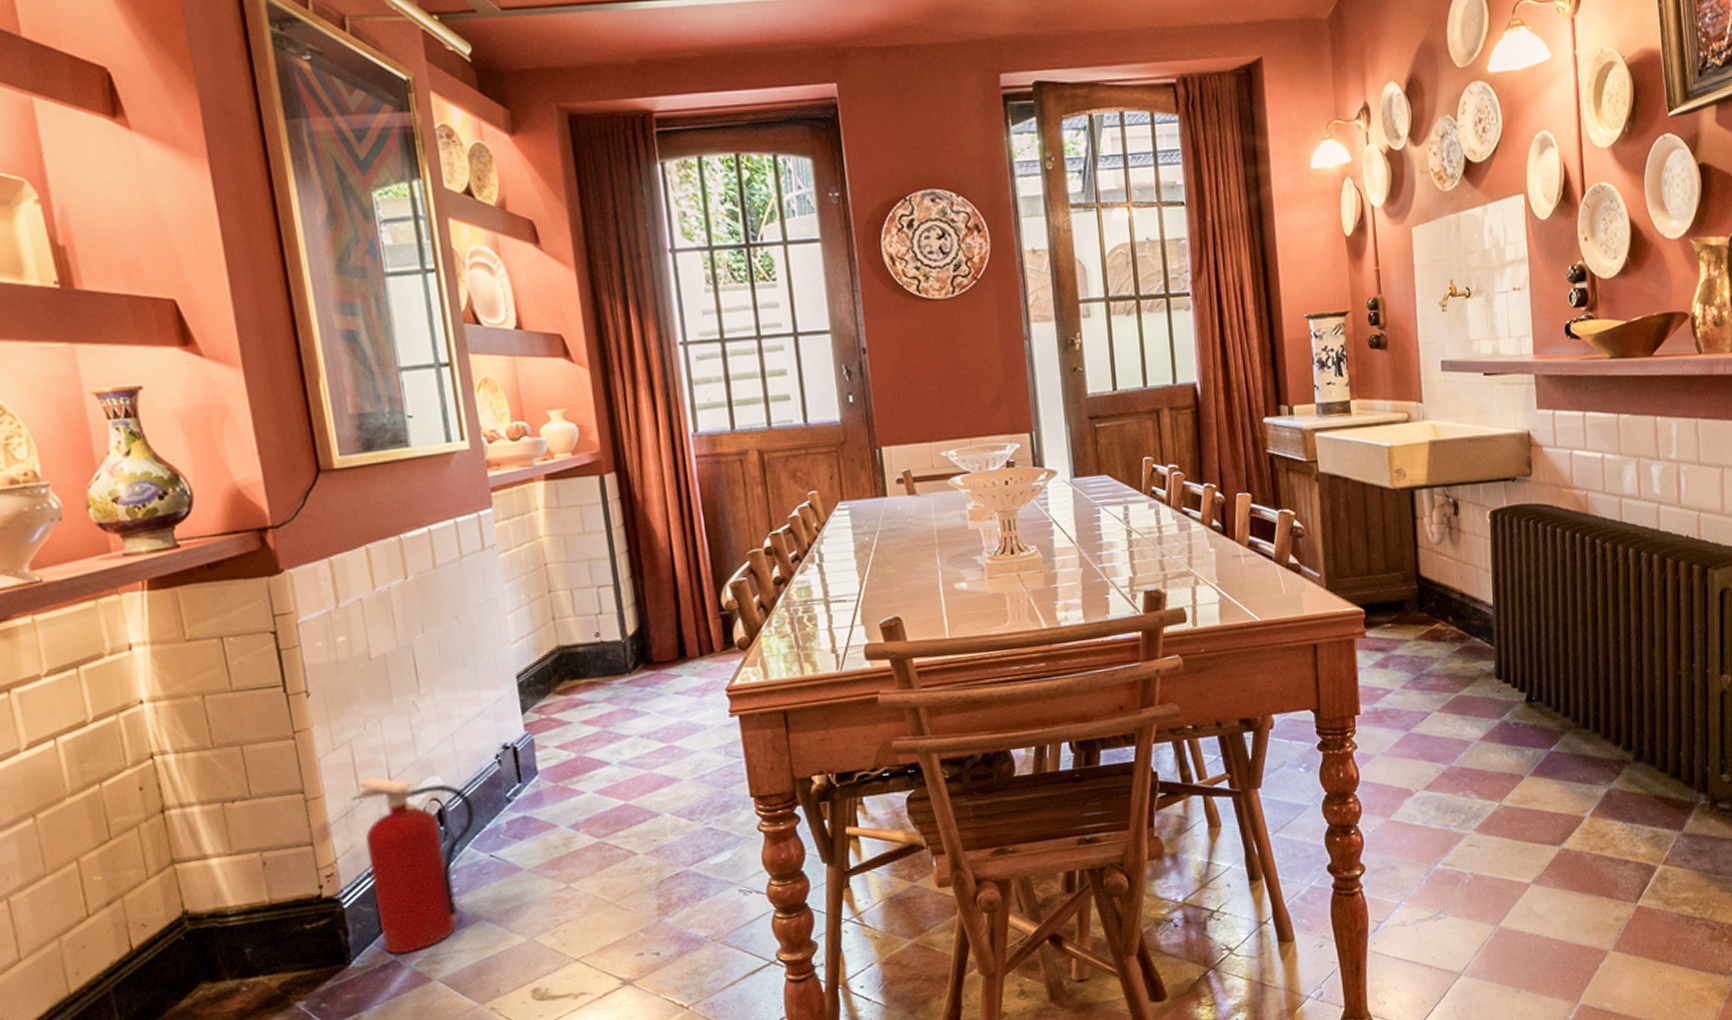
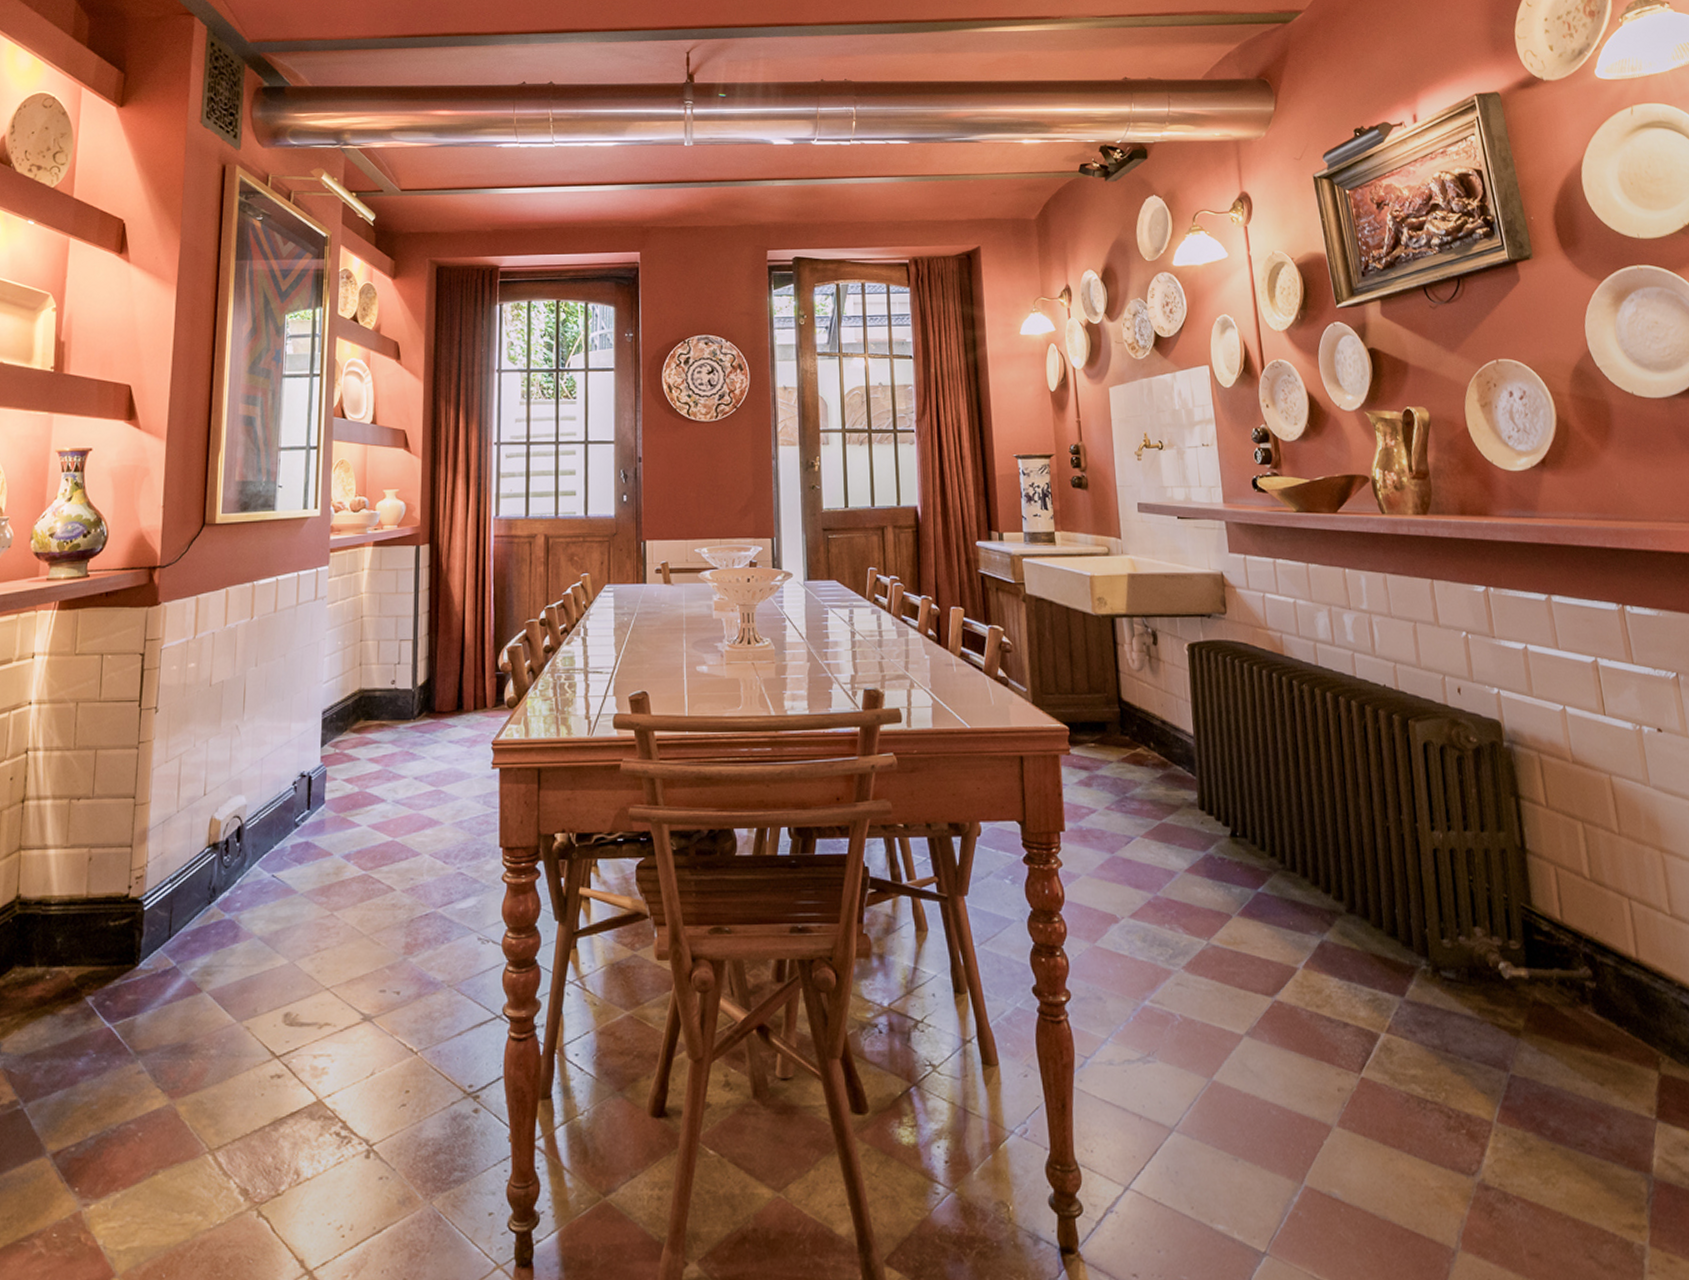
fire extinguisher: present [349,776,475,954] -> none [169,790,267,961]

